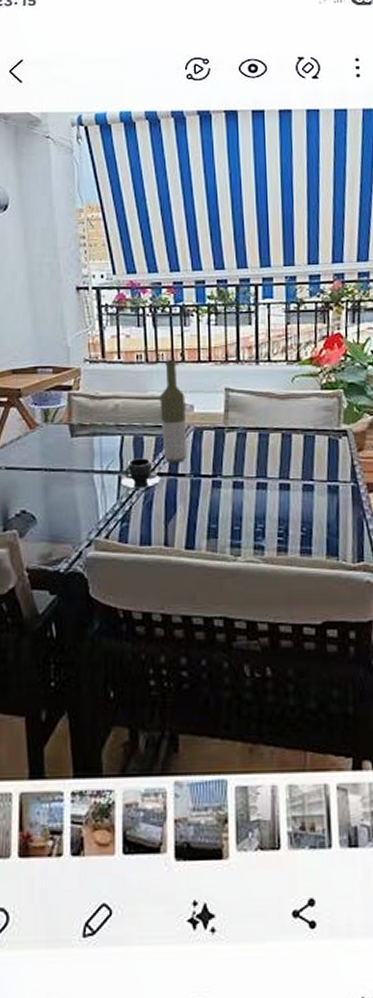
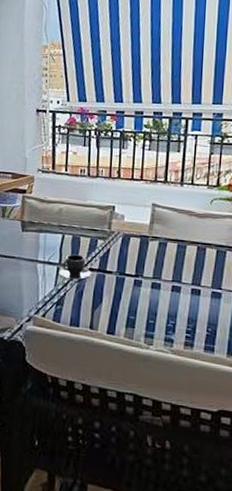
bottle: present [160,360,186,463] -> none [95,176,118,262]

